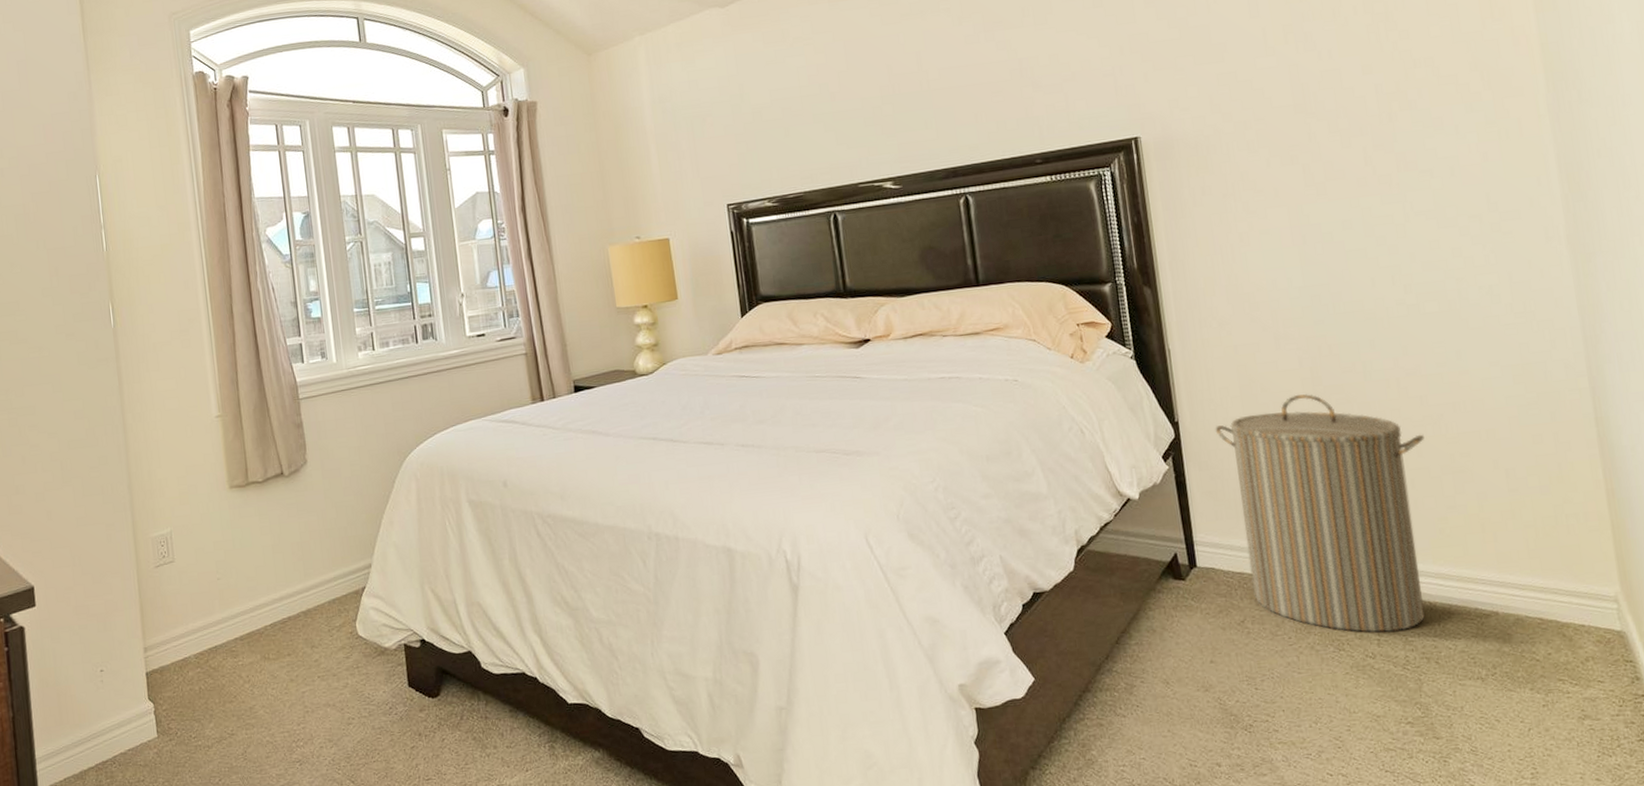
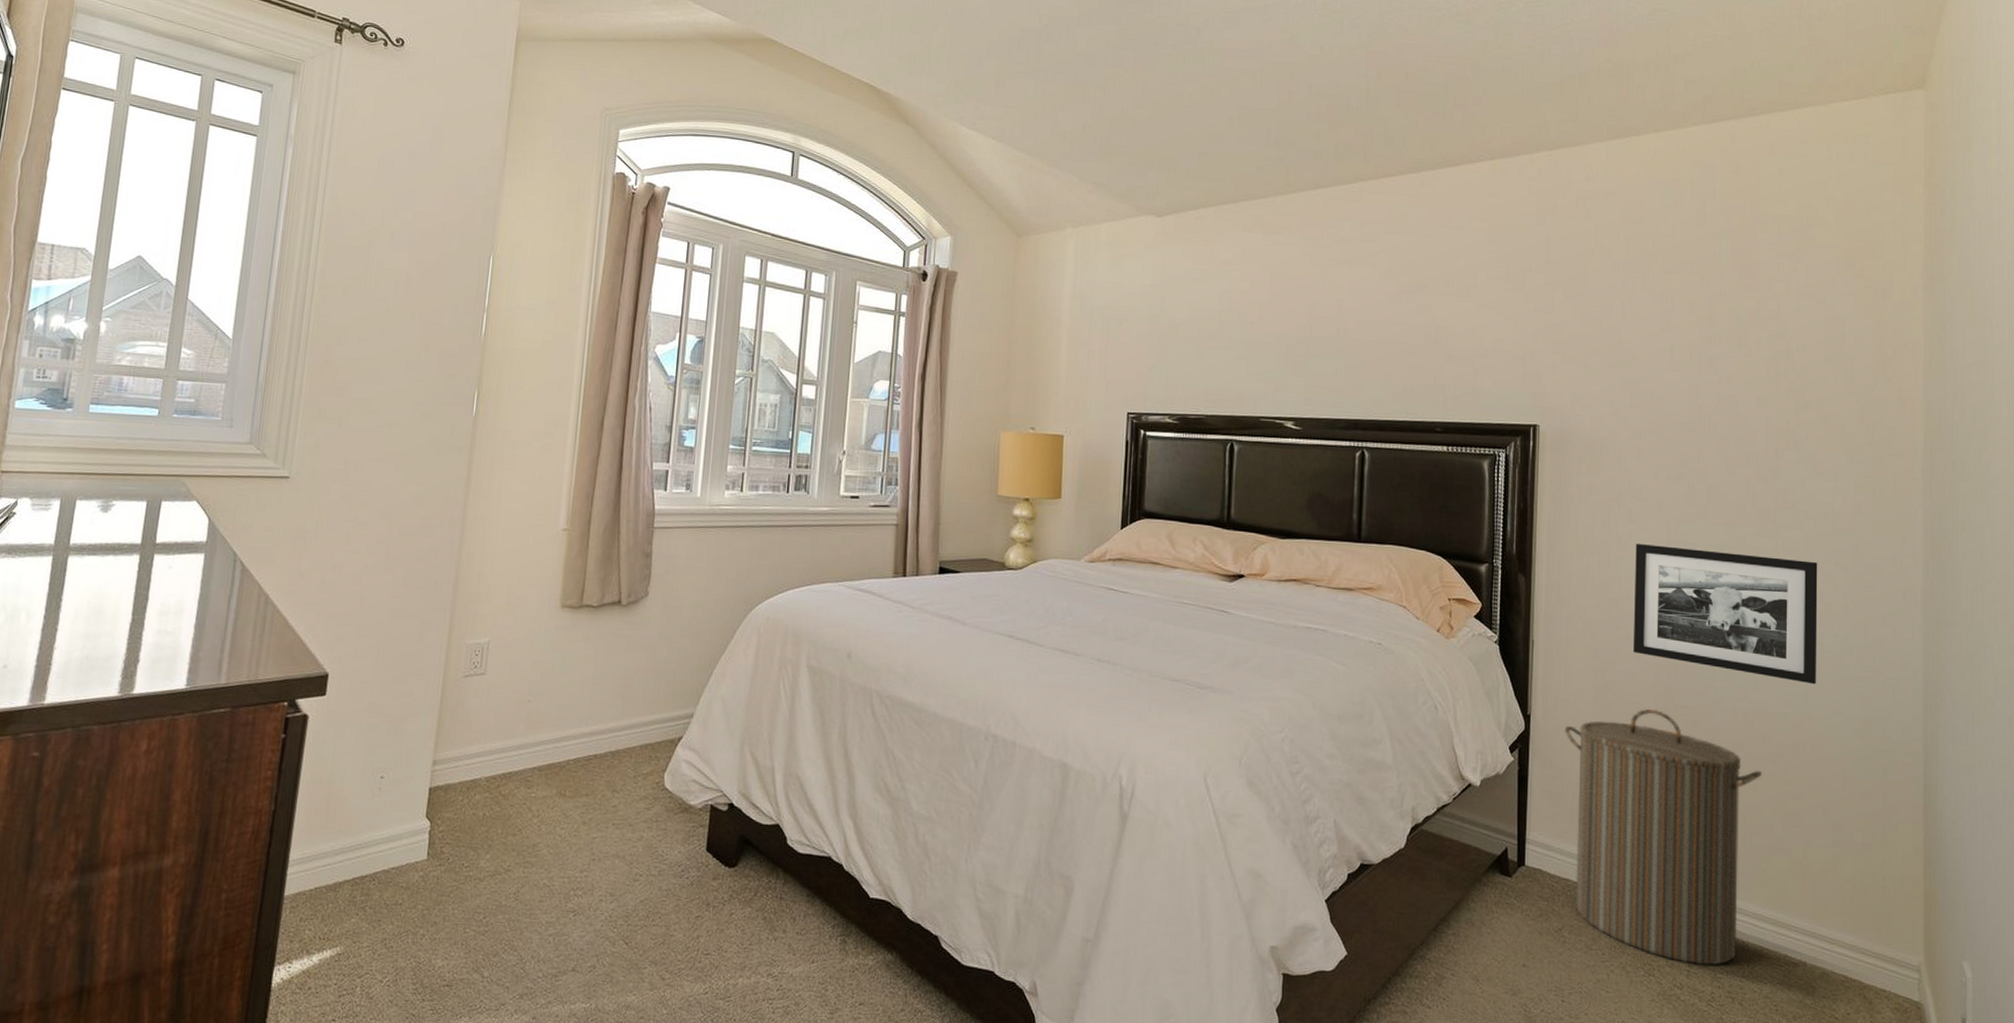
picture frame: none [1258,218,1467,343] -> present [1634,544,1818,685]

